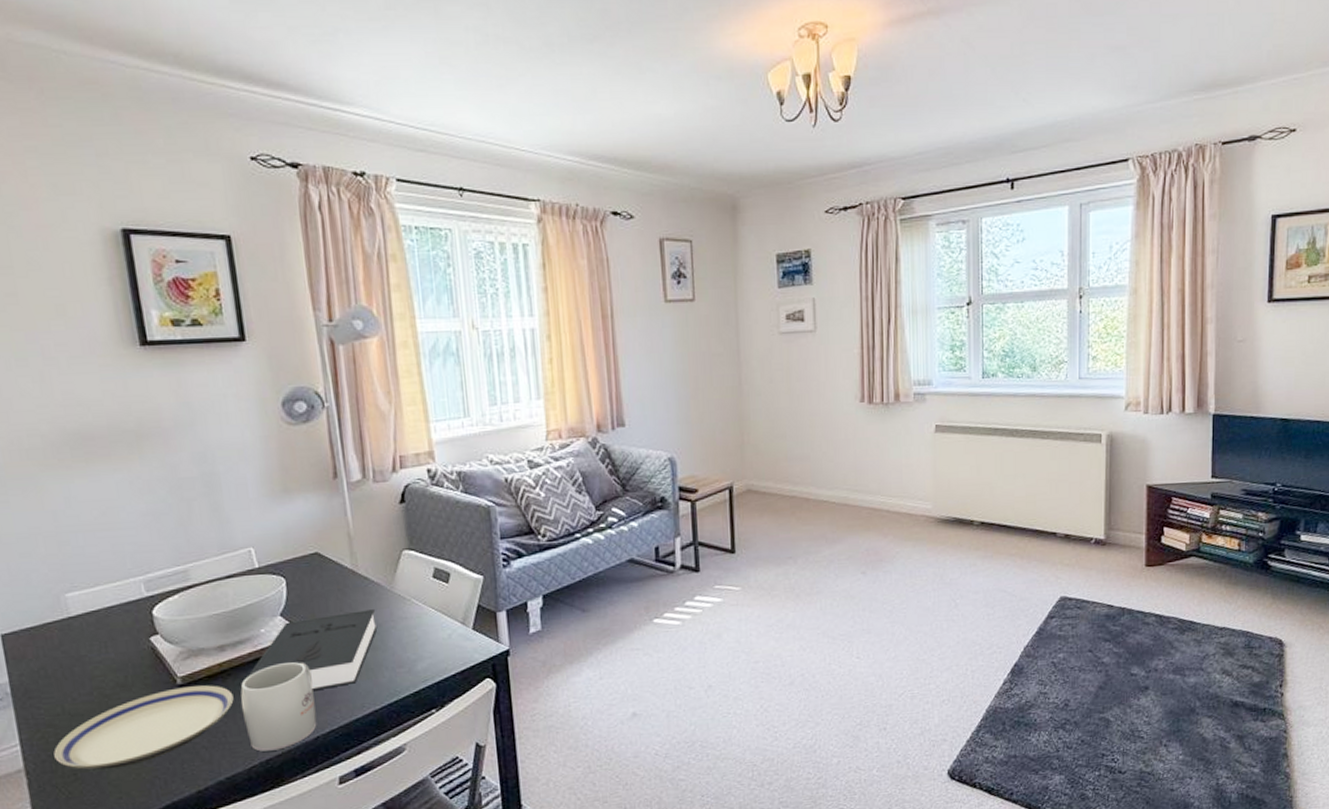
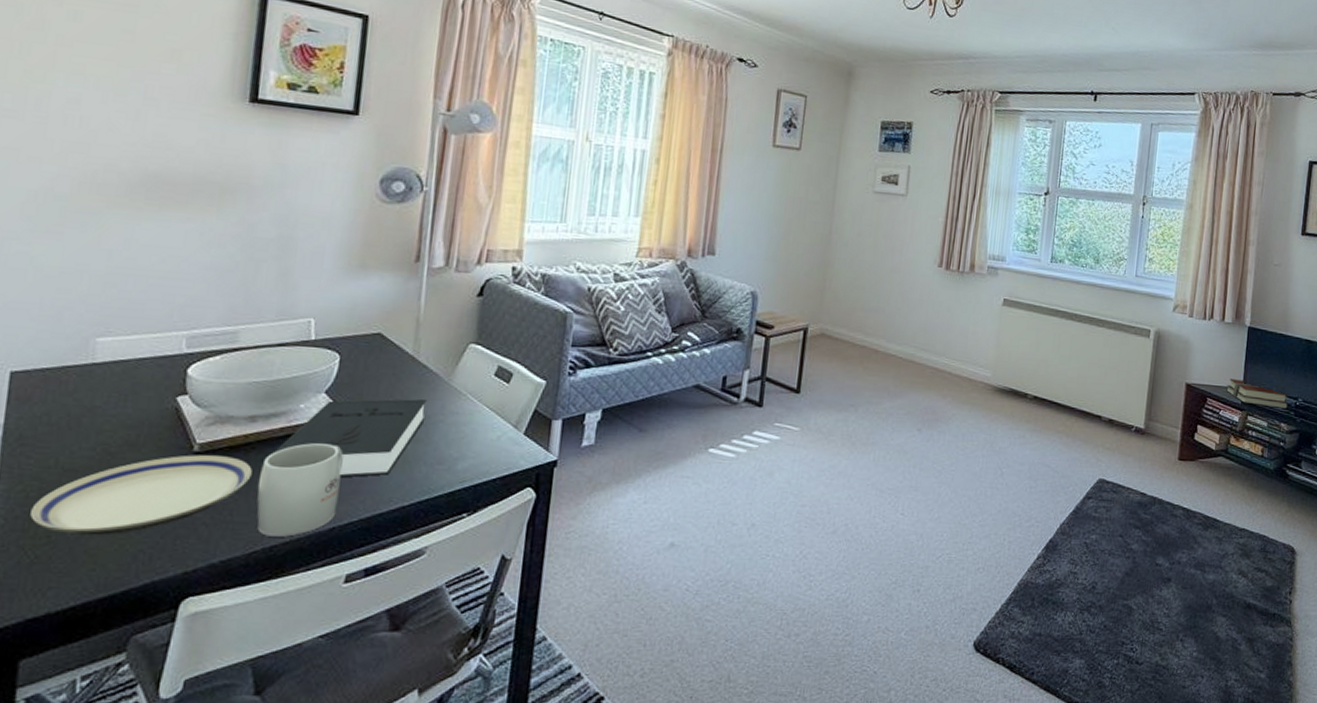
books: none [1193,472,1266,498] -> present [1226,379,1289,409]

